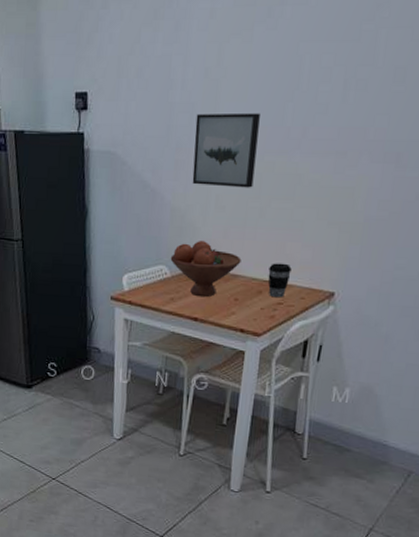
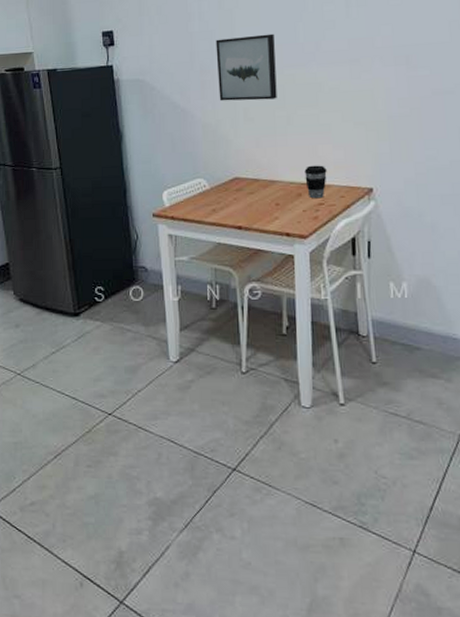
fruit bowl: present [170,241,242,298] -> none [207,152,277,206]

